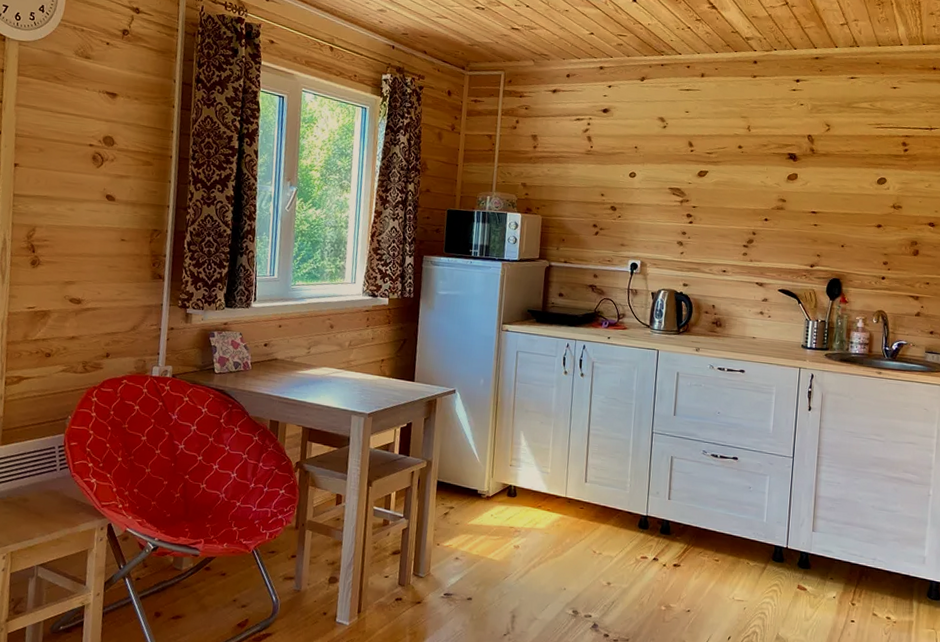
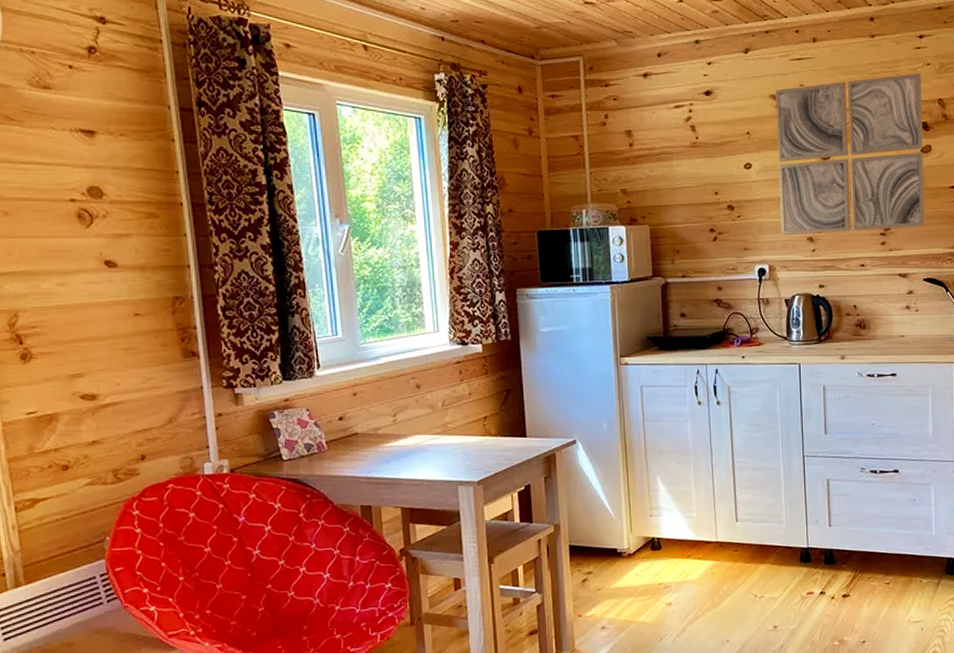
wall art: none [655,111,795,244] -> present [776,72,925,236]

